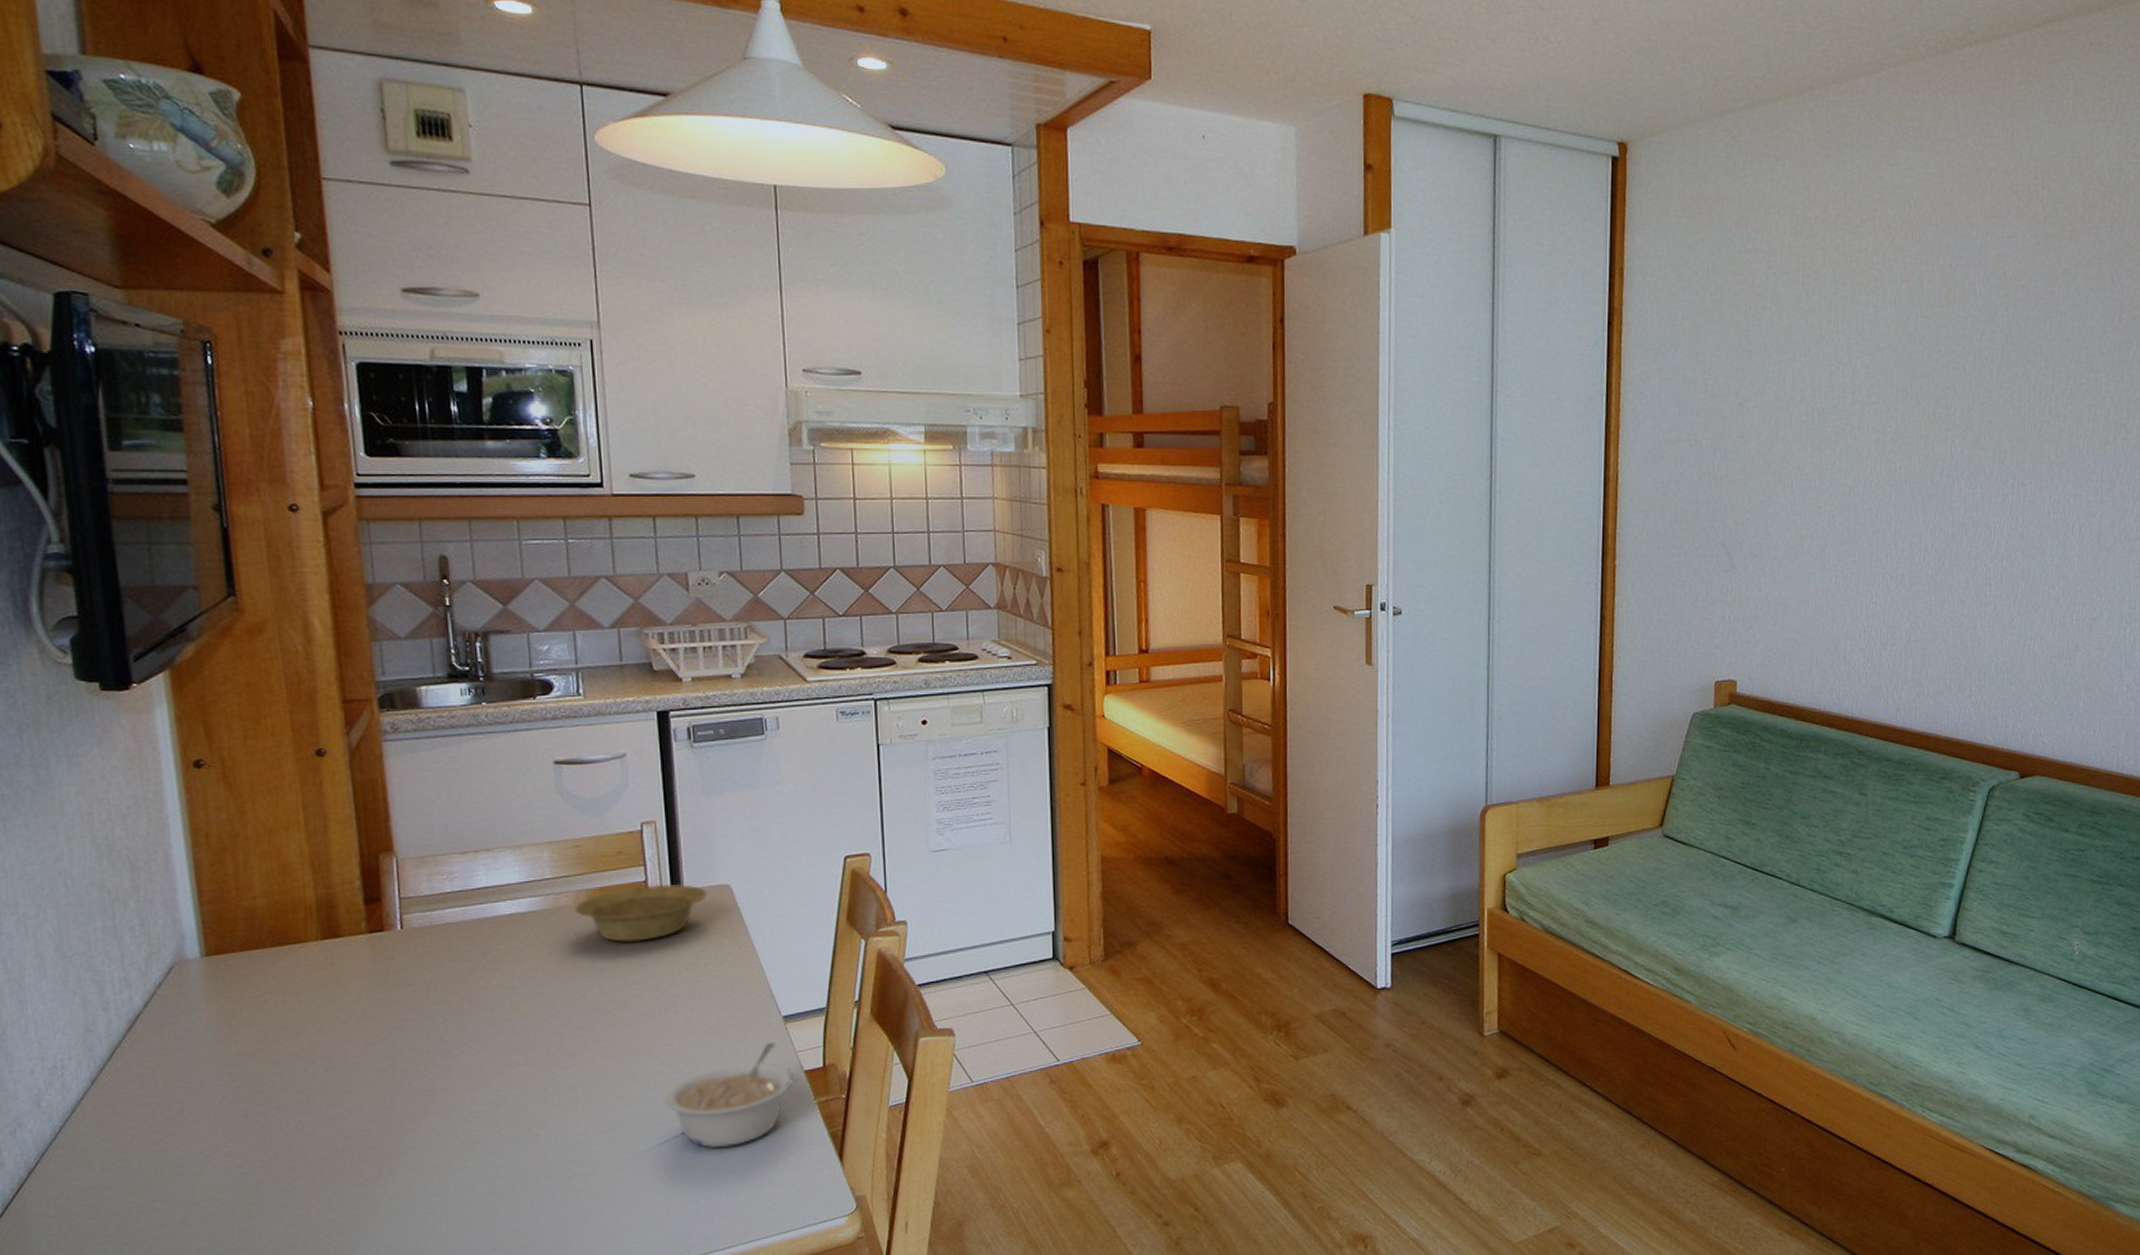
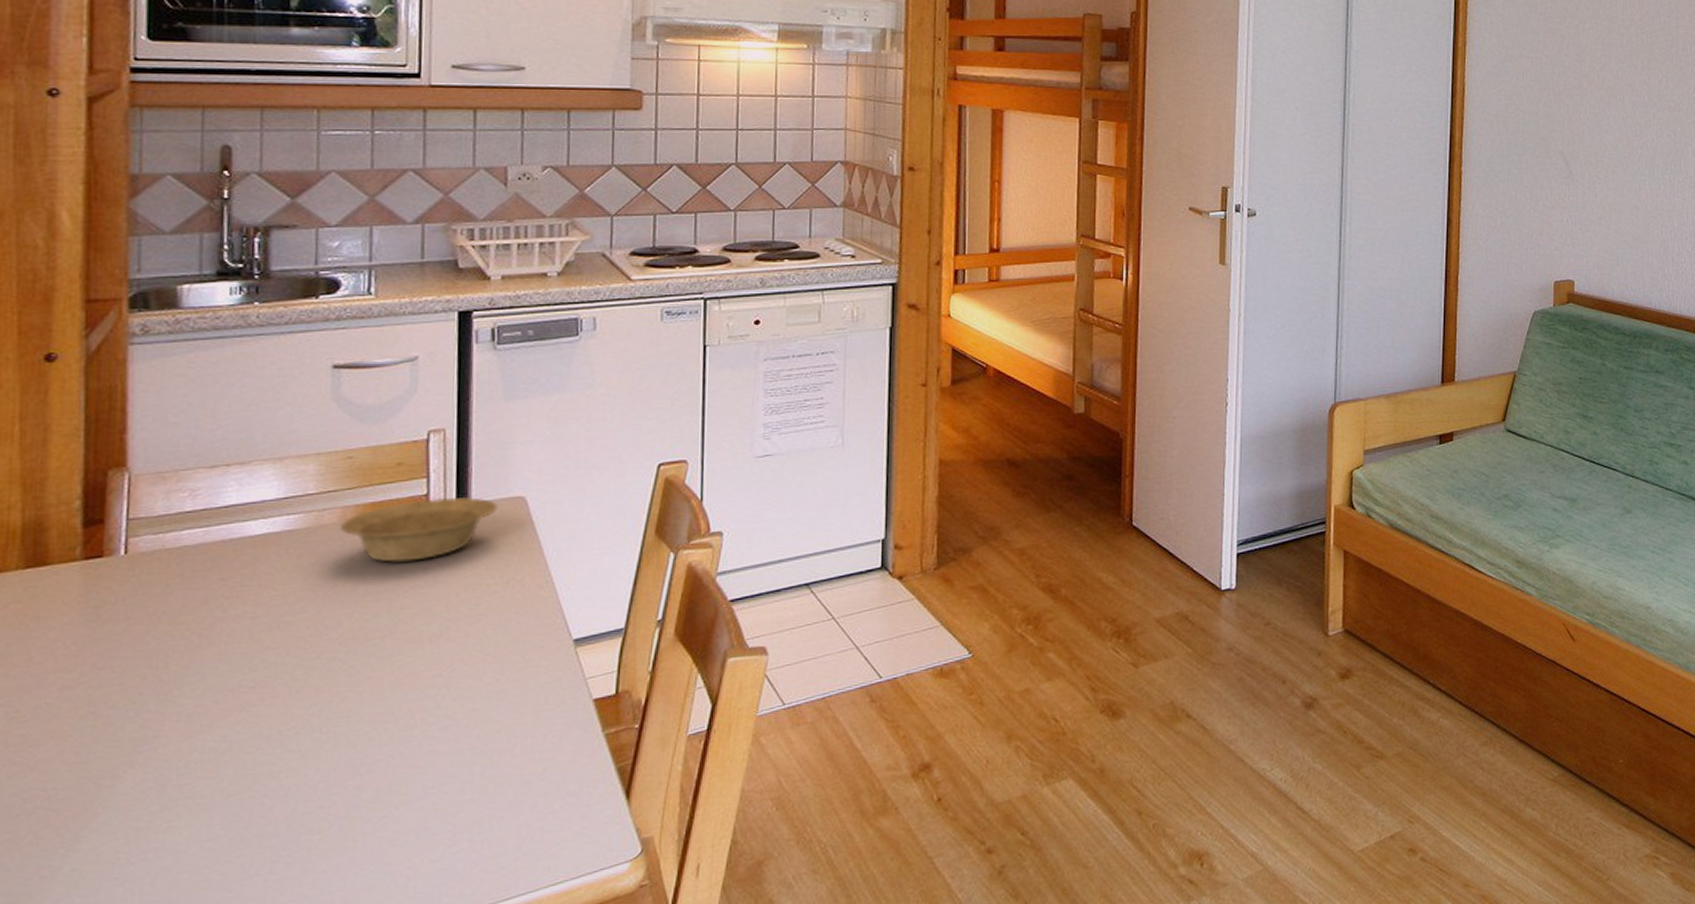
legume: present [663,1041,795,1149] -> none [424,668,582,792]

